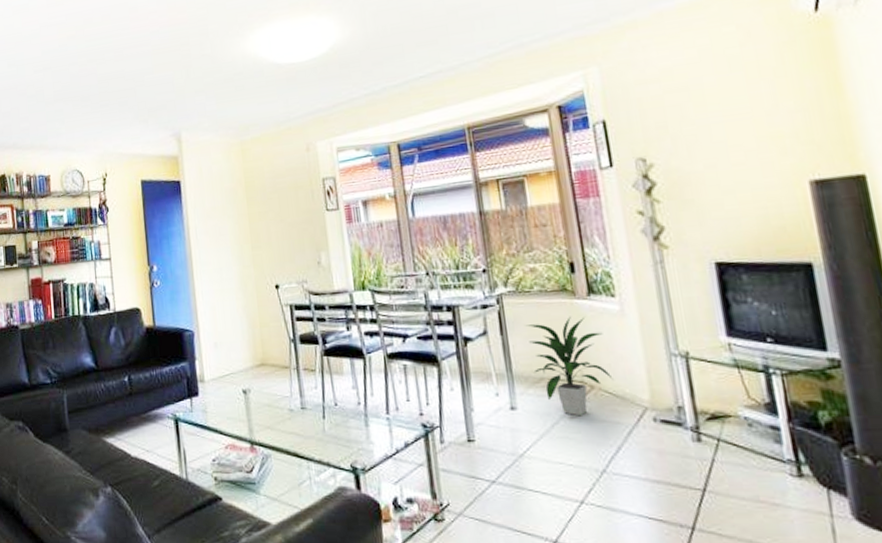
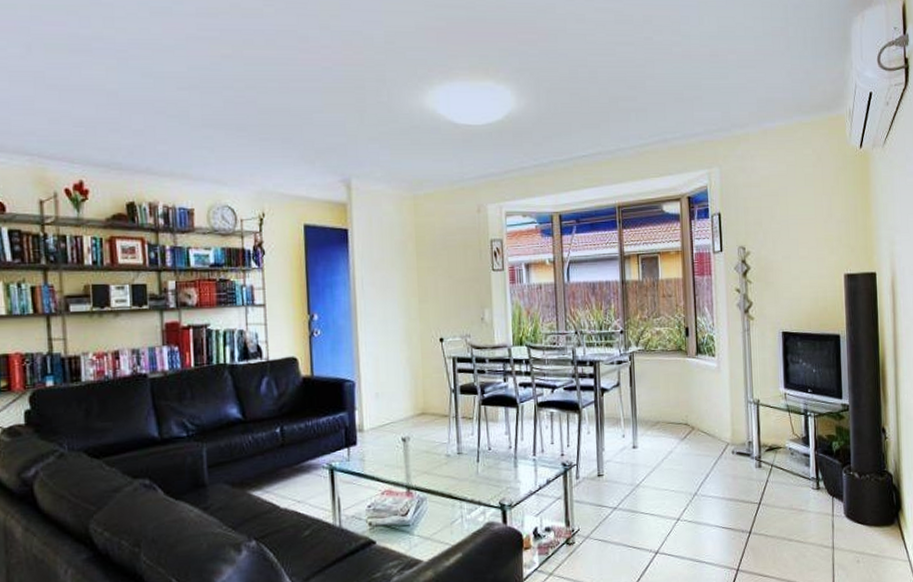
indoor plant: present [525,316,613,415] -> none [649,371,708,451]

